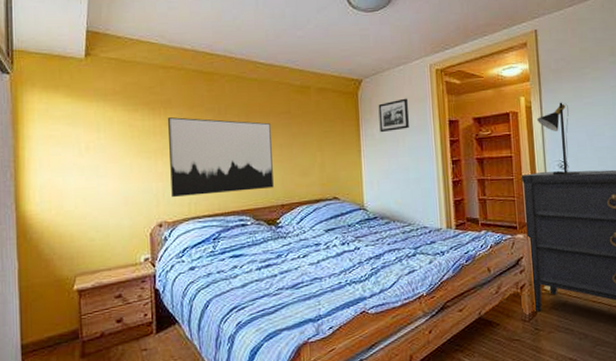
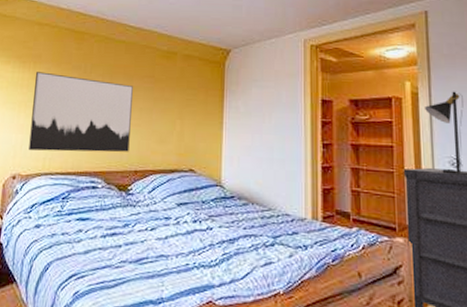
picture frame: present [378,98,409,133] -> none [245,72,279,106]

